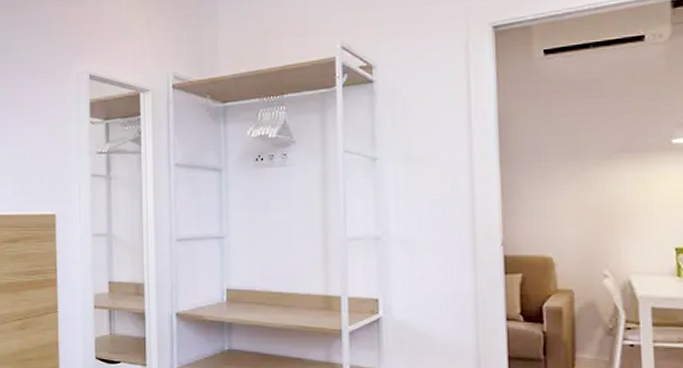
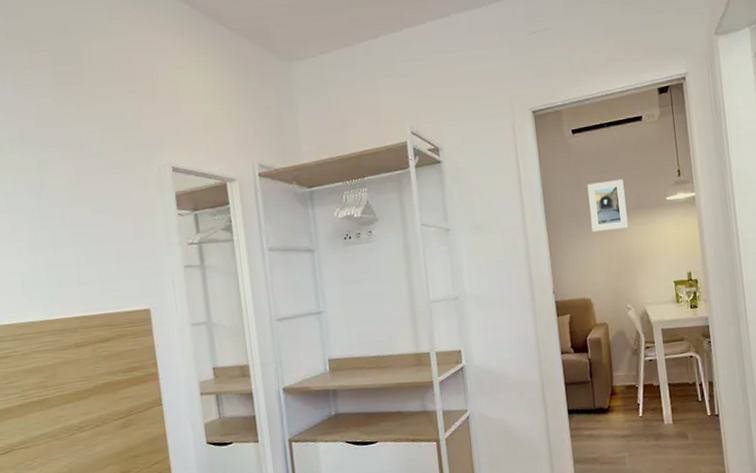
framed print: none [559,112,613,176] -> present [587,178,628,232]

